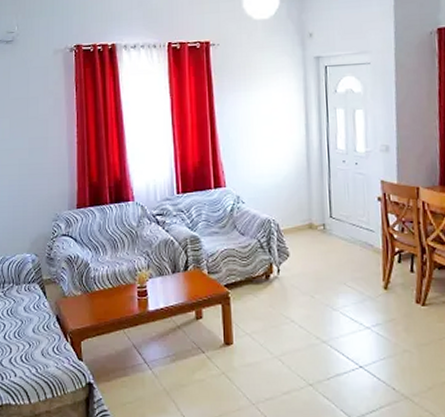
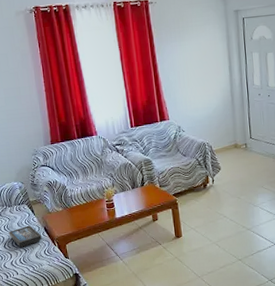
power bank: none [12,312,52,340] -> present [9,226,42,247]

